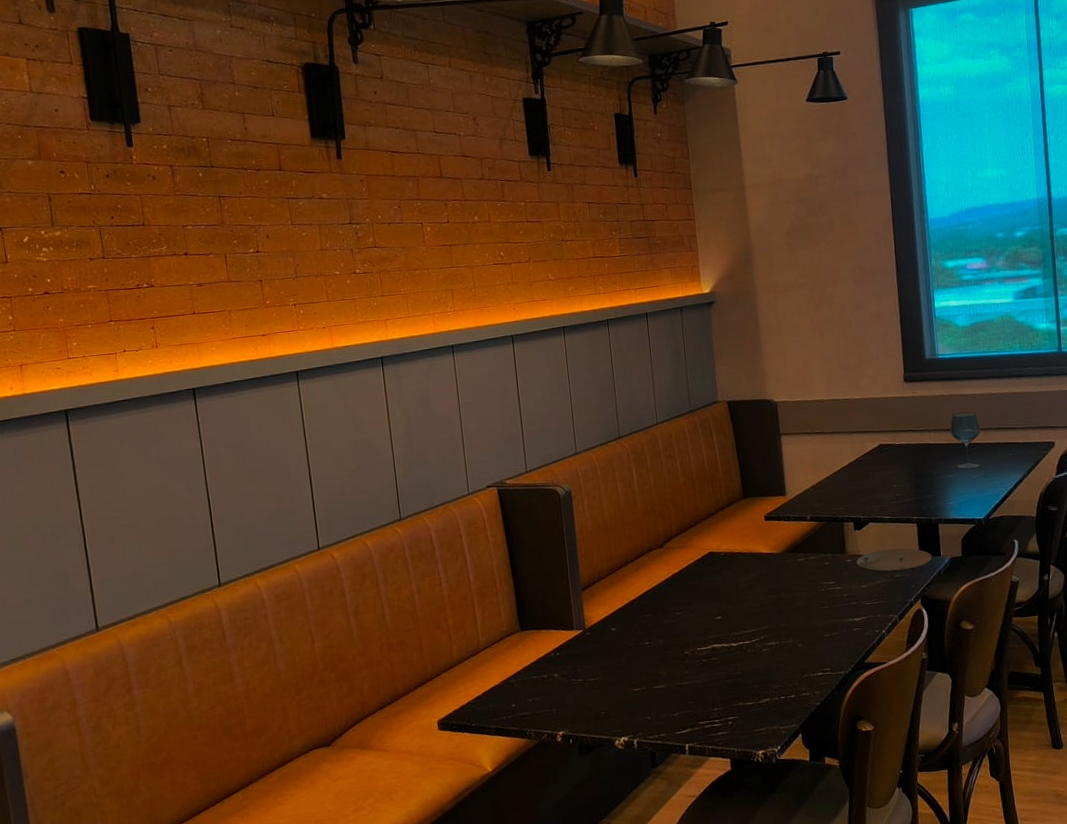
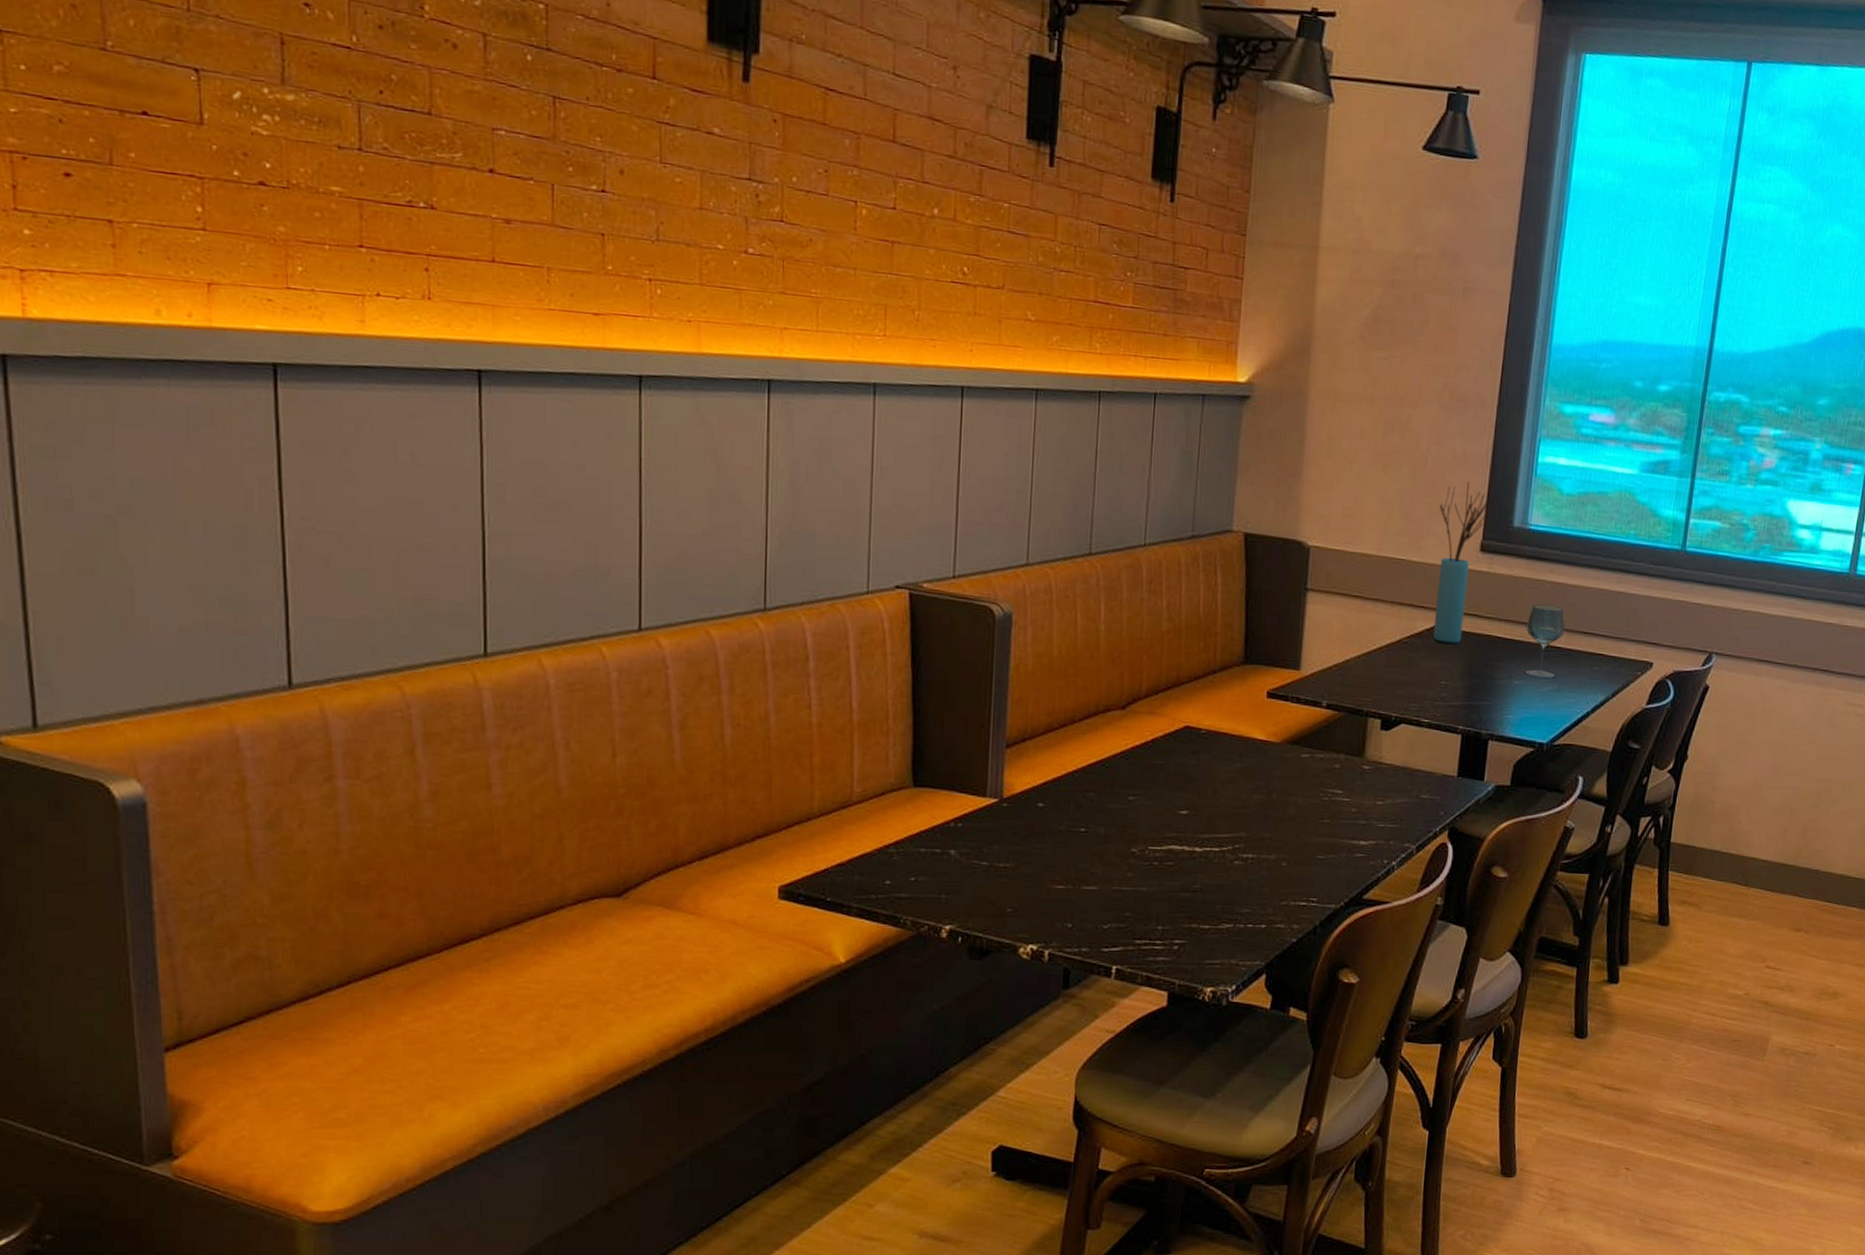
plate: present [856,548,932,573] -> none [1375,760,1473,792]
vase: none [867,332,908,458] -> present [1432,481,1496,646]

